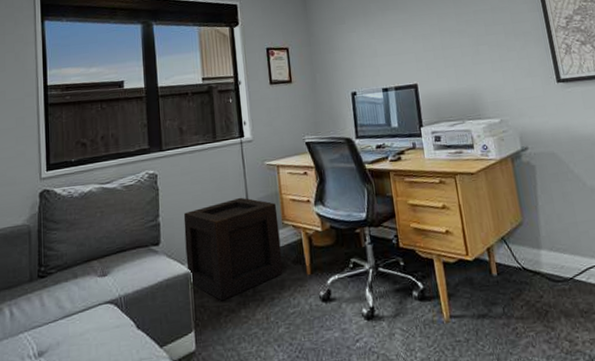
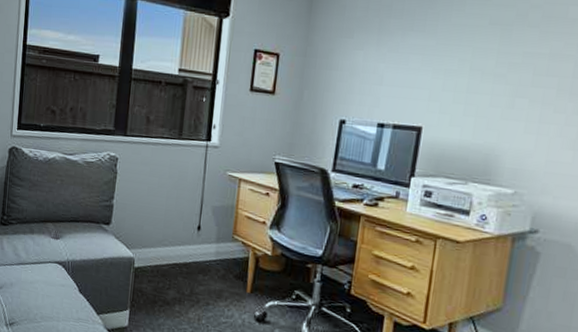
wooden crate: present [183,197,283,301] -> none [131,200,230,292]

